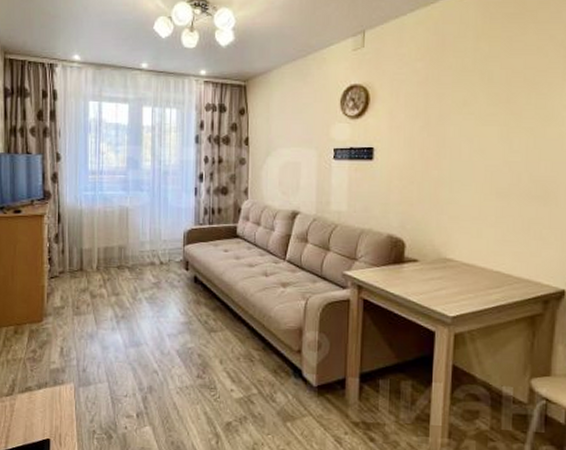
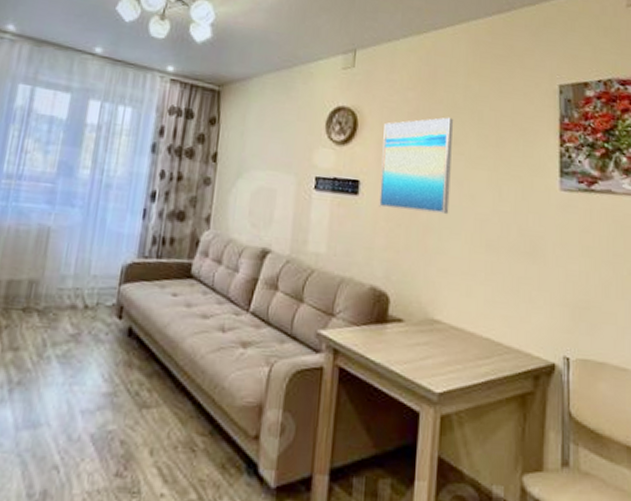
wall art: none [393,81,462,170] -> present [379,117,453,215]

